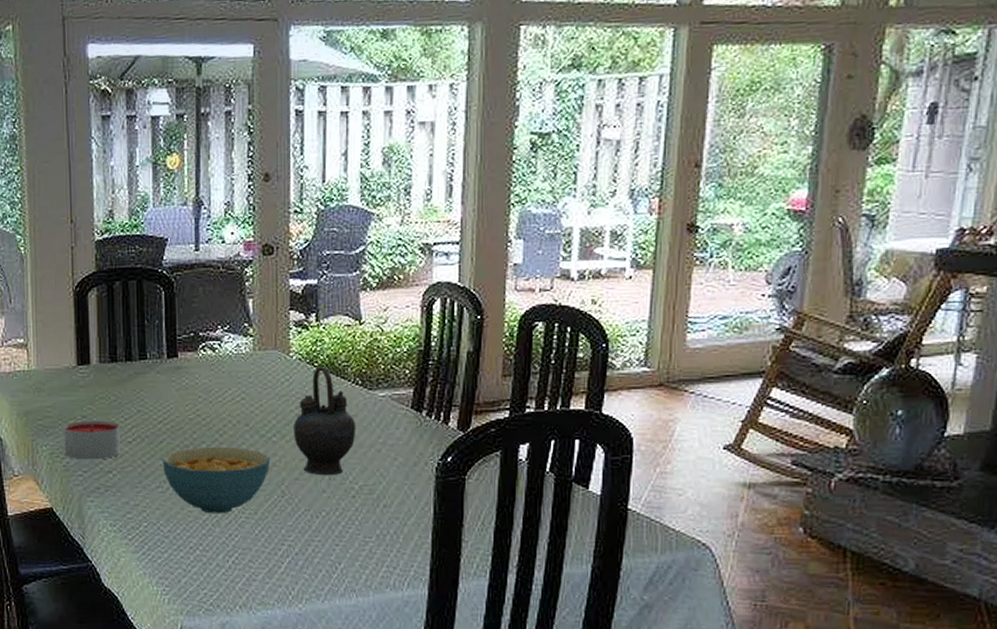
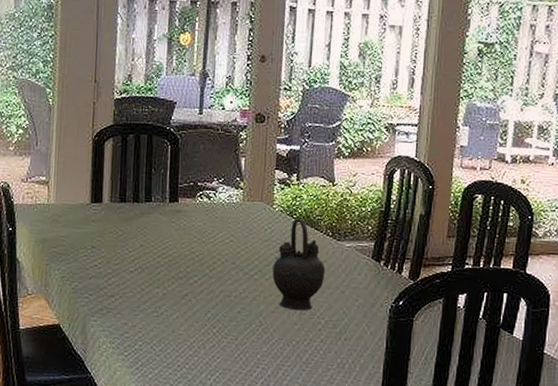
candle: present [64,421,120,460] -> none [74,250,124,285]
cereal bowl: present [162,446,271,514] -> none [159,279,252,338]

